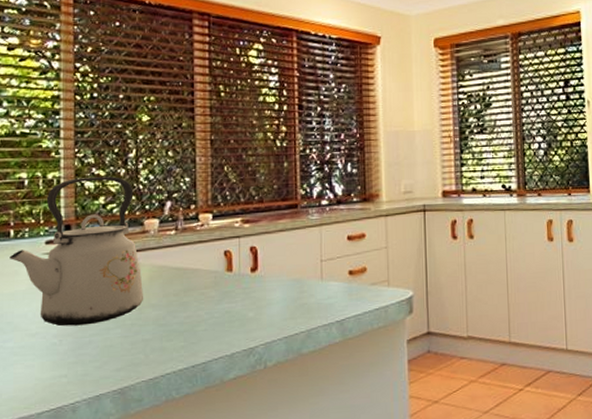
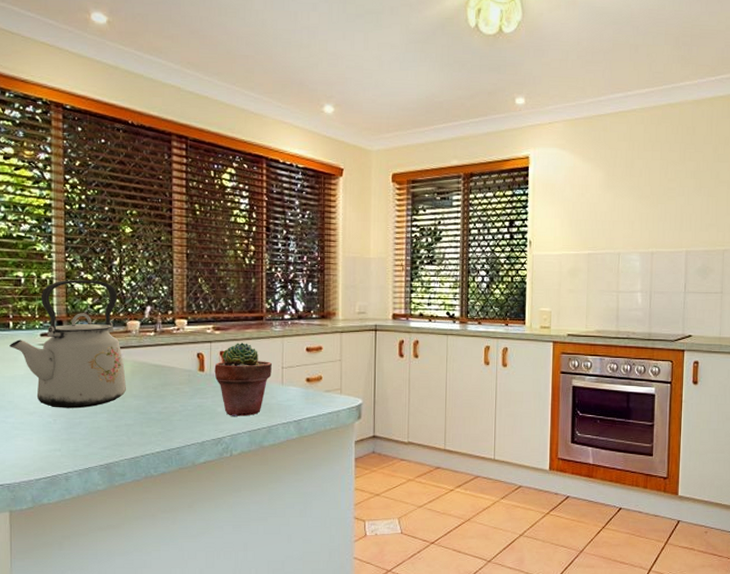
potted succulent: none [244,234,309,322] -> present [214,342,272,417]

